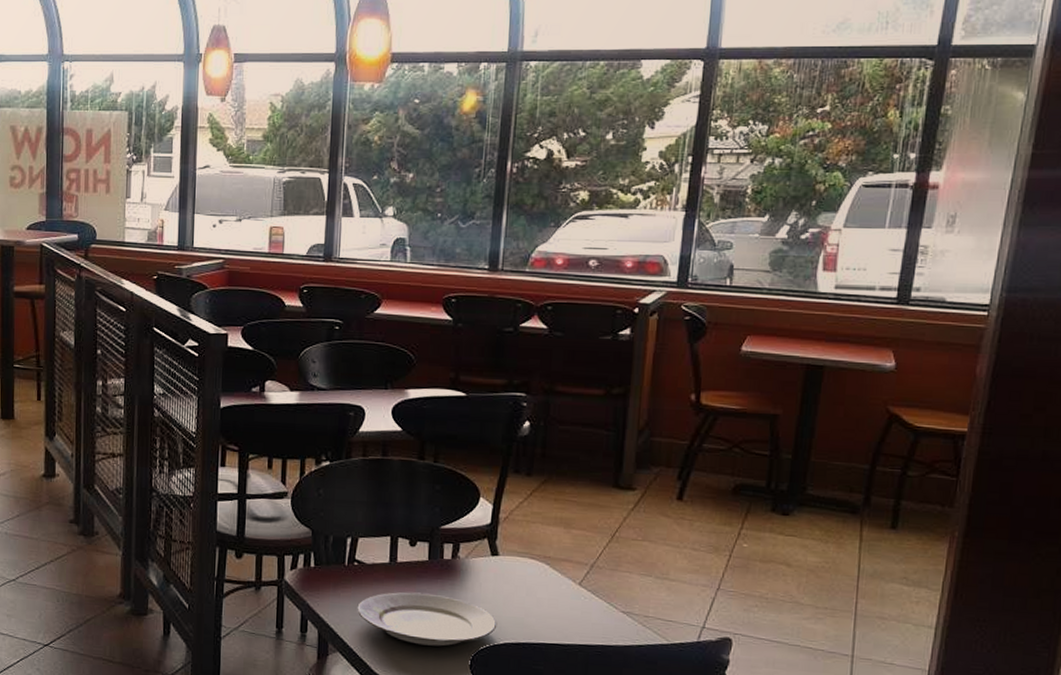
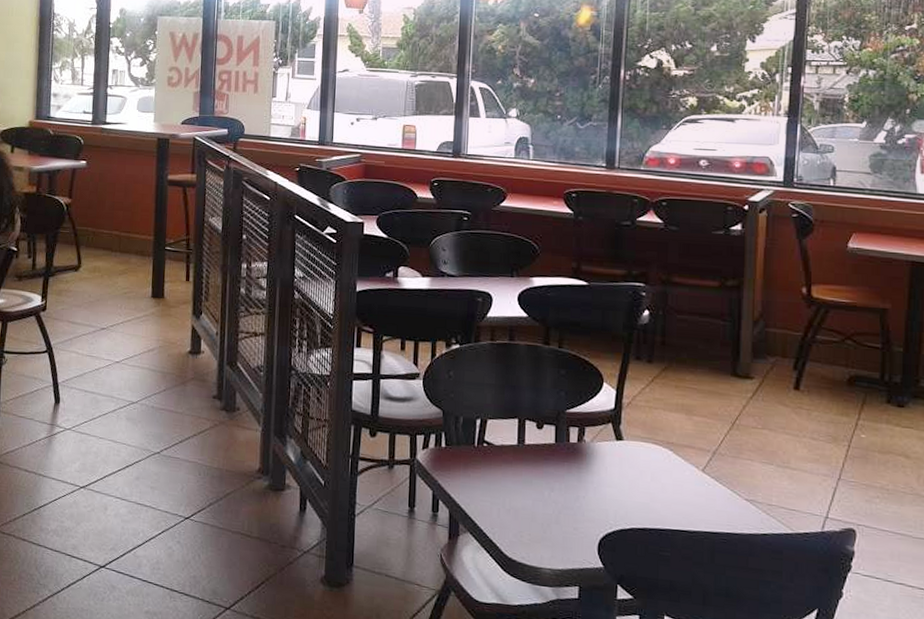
plate: present [357,592,498,647] -> none [487,474,624,530]

